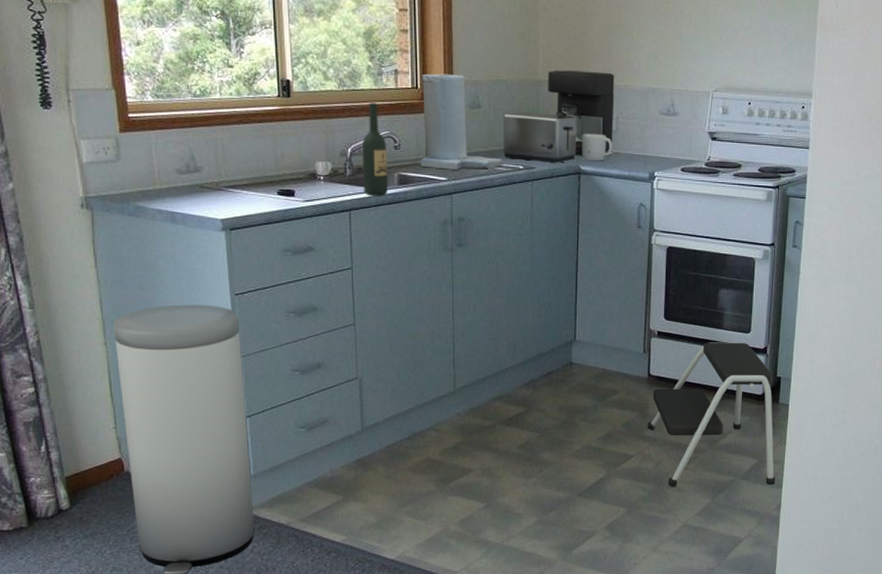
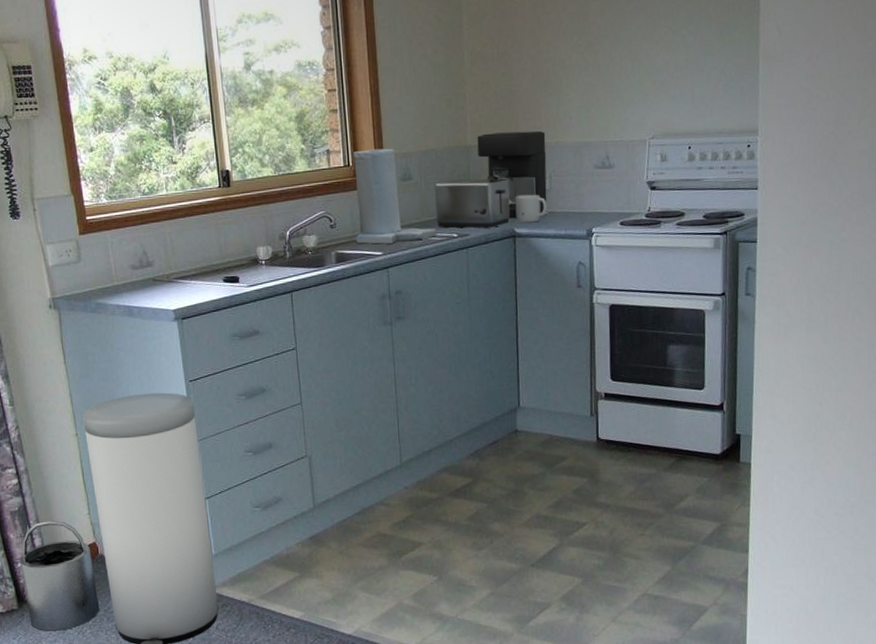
bucket: none [32,434,123,551] -> present [19,520,100,631]
wine bottle: present [361,103,388,197] -> none [299,184,326,277]
step stool: present [647,342,775,486] -> none [598,399,741,554]

